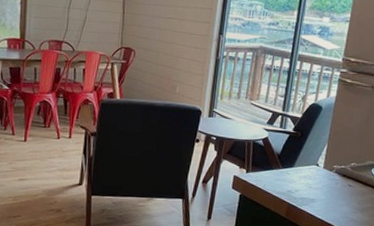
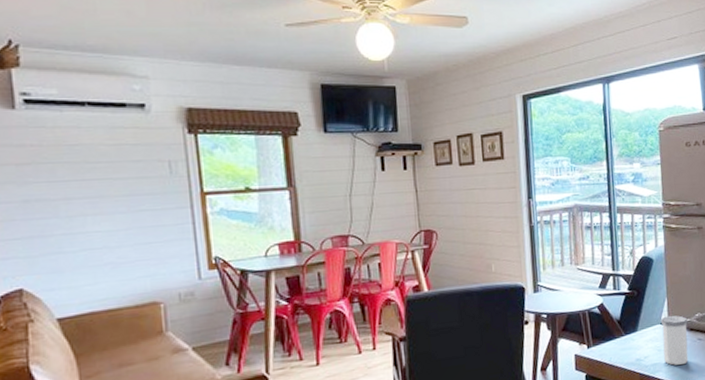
salt shaker: none [313,159,343,204] -> present [661,315,689,365]

